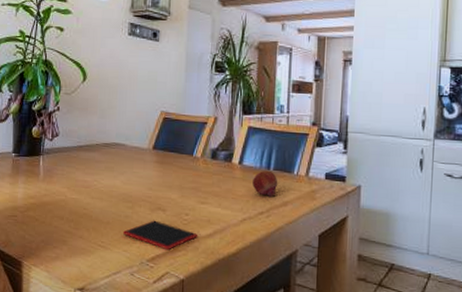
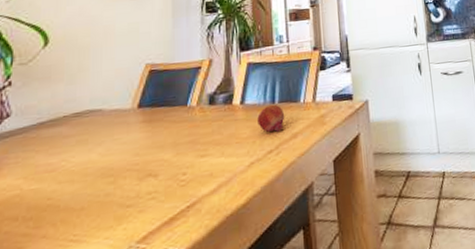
smartphone: present [123,220,198,251] -> none [103,190,200,223]

